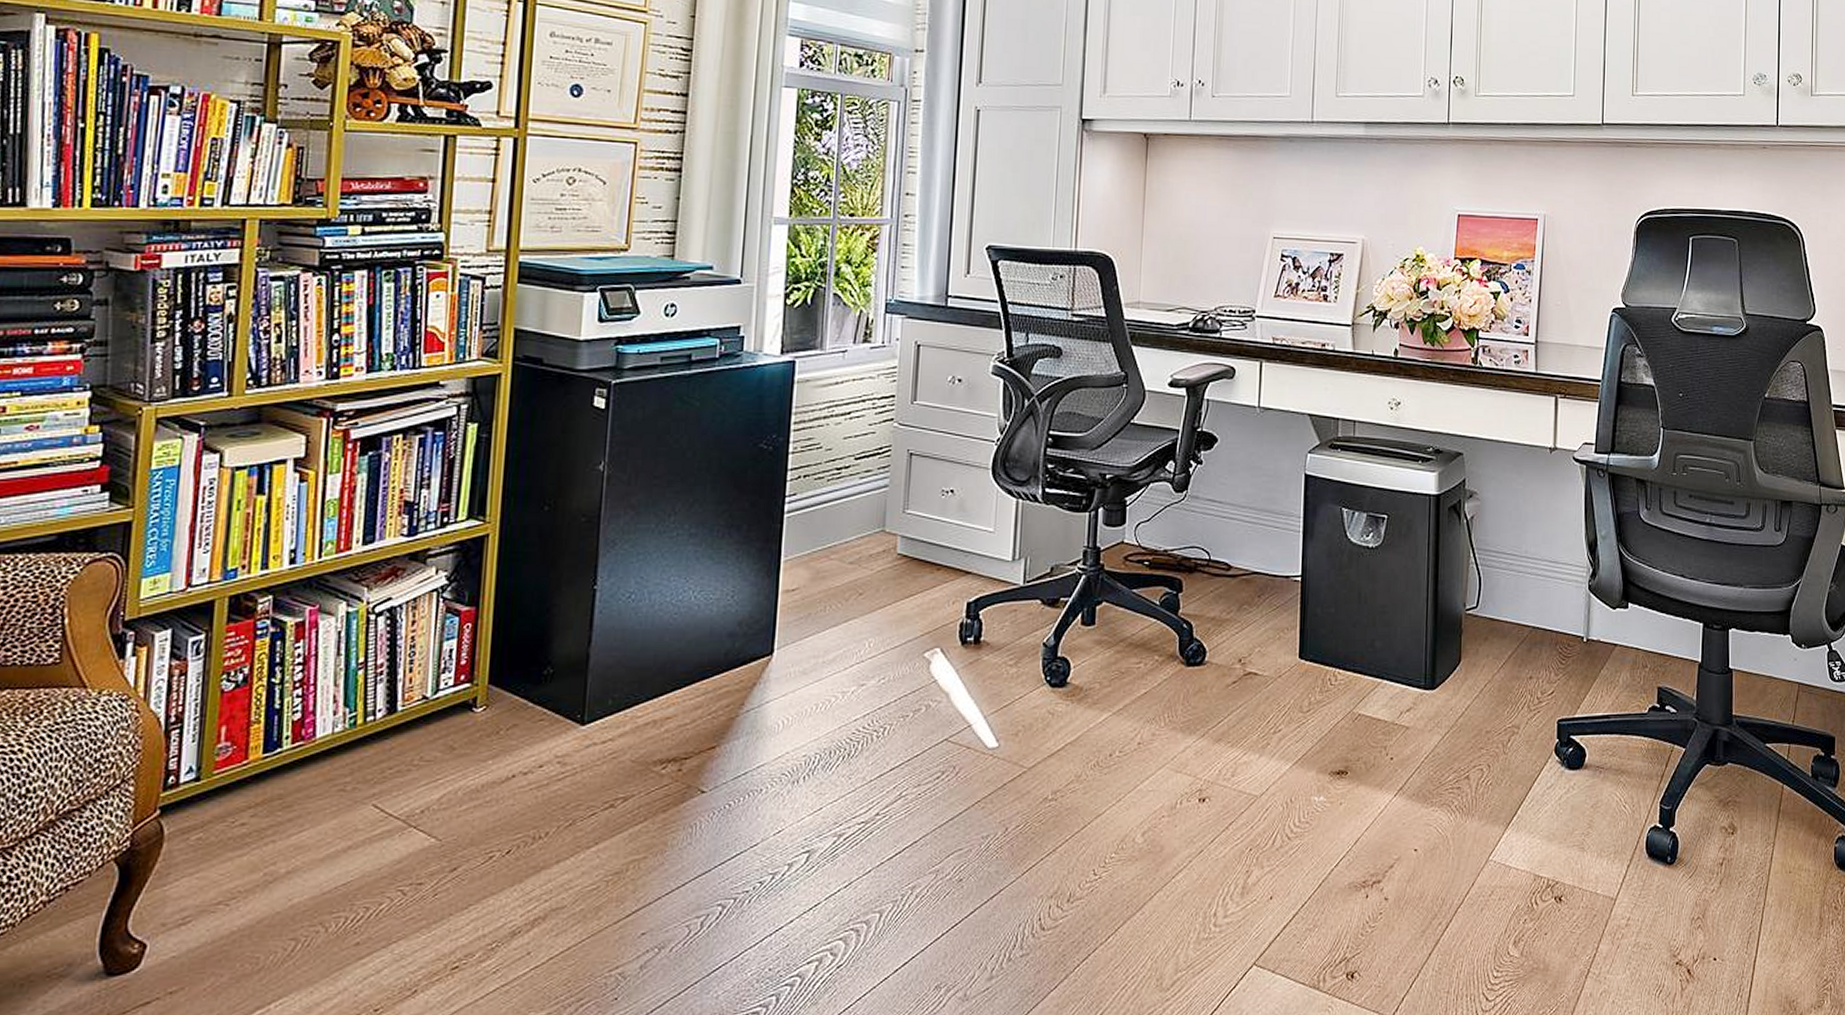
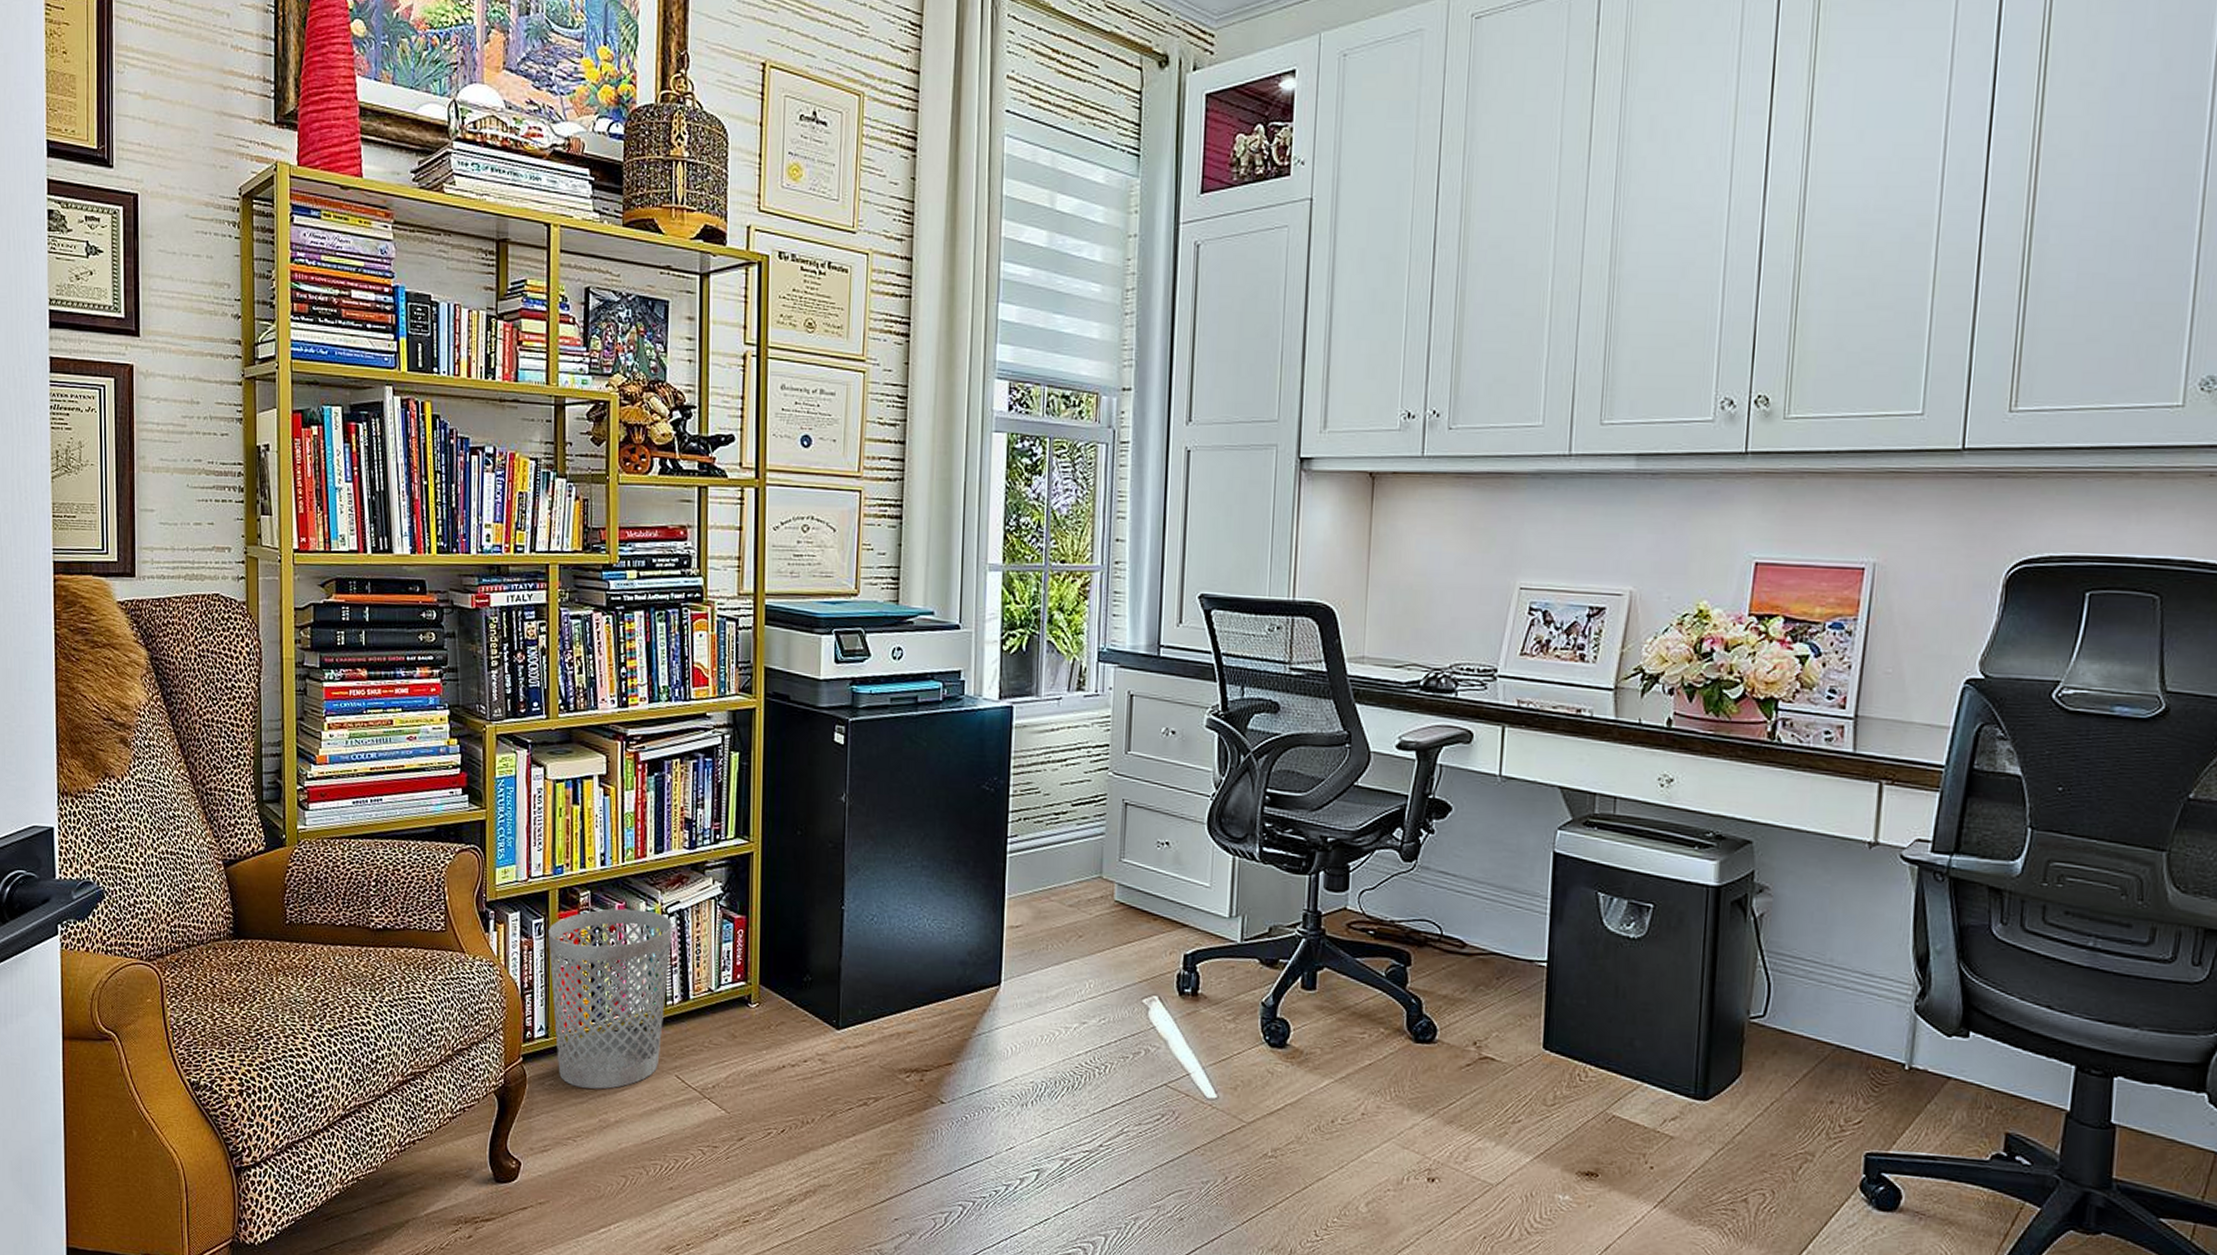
wastebasket: none [209,612,380,837] -> present [549,908,672,1089]

